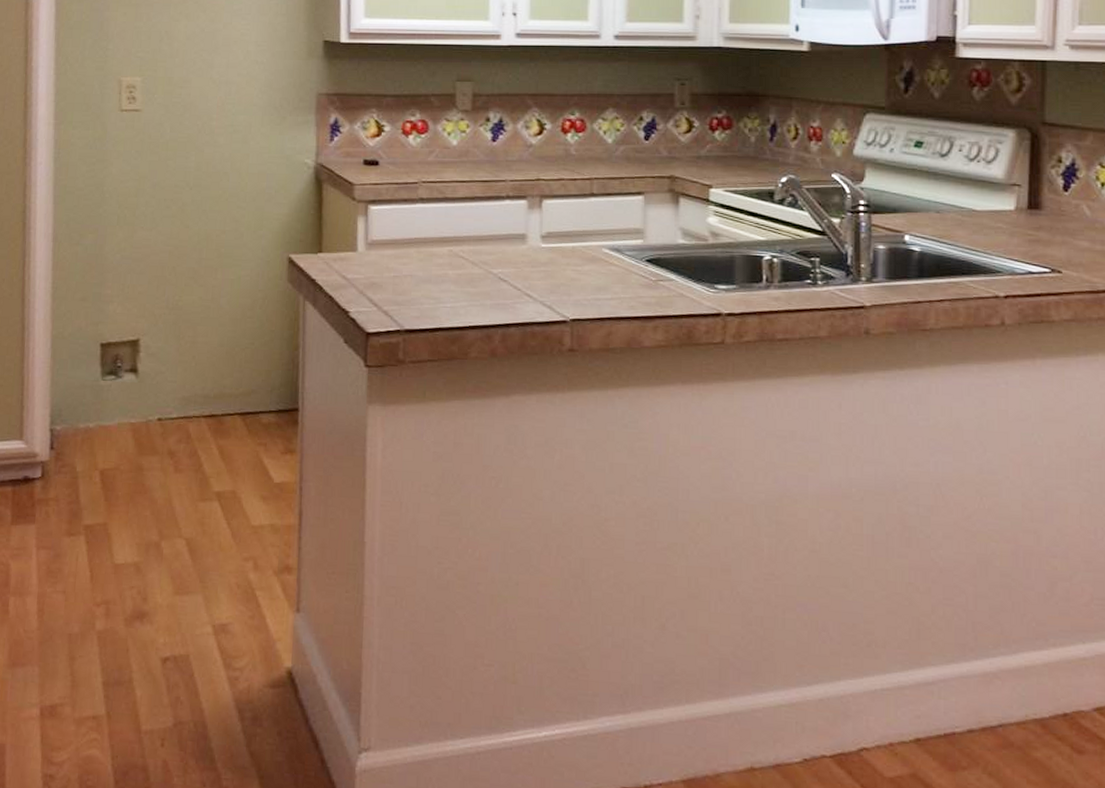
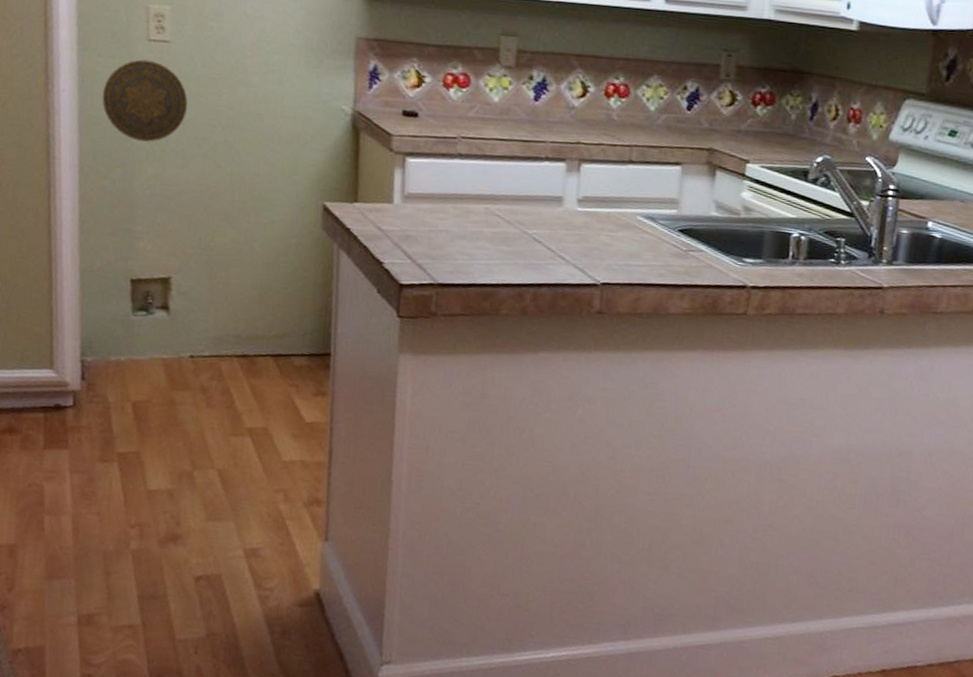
decorative plate: none [76,128,157,207] -> present [102,59,188,142]

